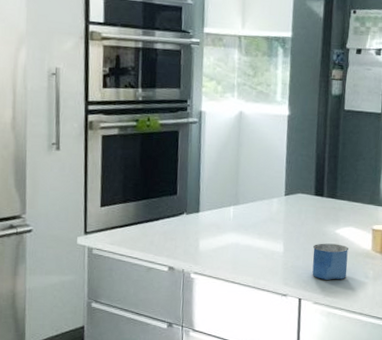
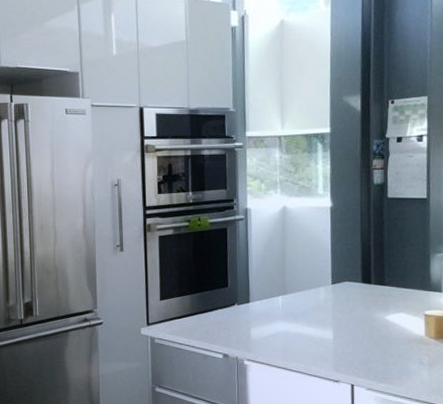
mug: present [312,243,348,280] -> none [363,329,400,366]

